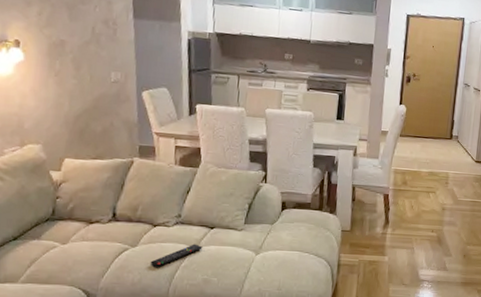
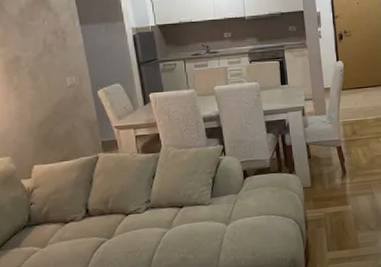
remote control: present [150,244,203,268] -> none [127,225,175,256]

